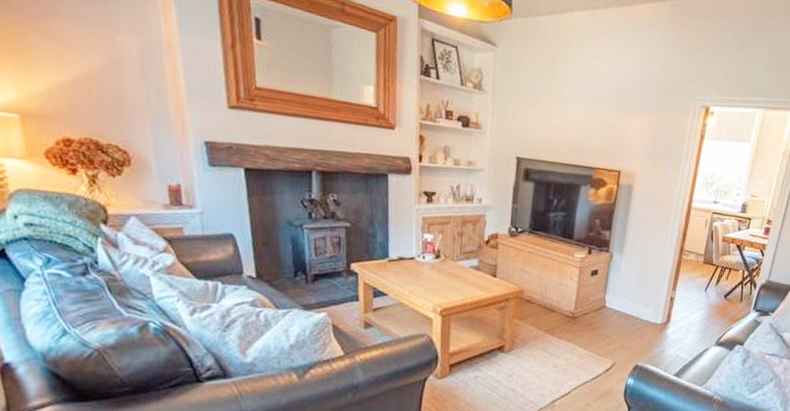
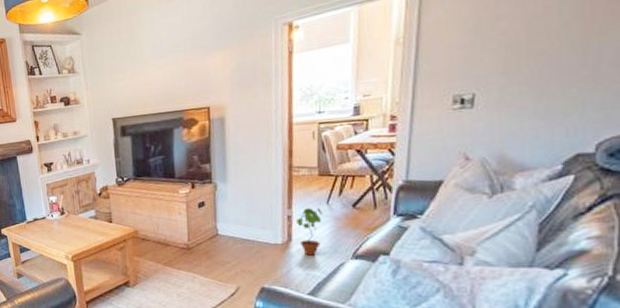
potted plant: none [676,292,700,339] -> present [297,207,322,256]

